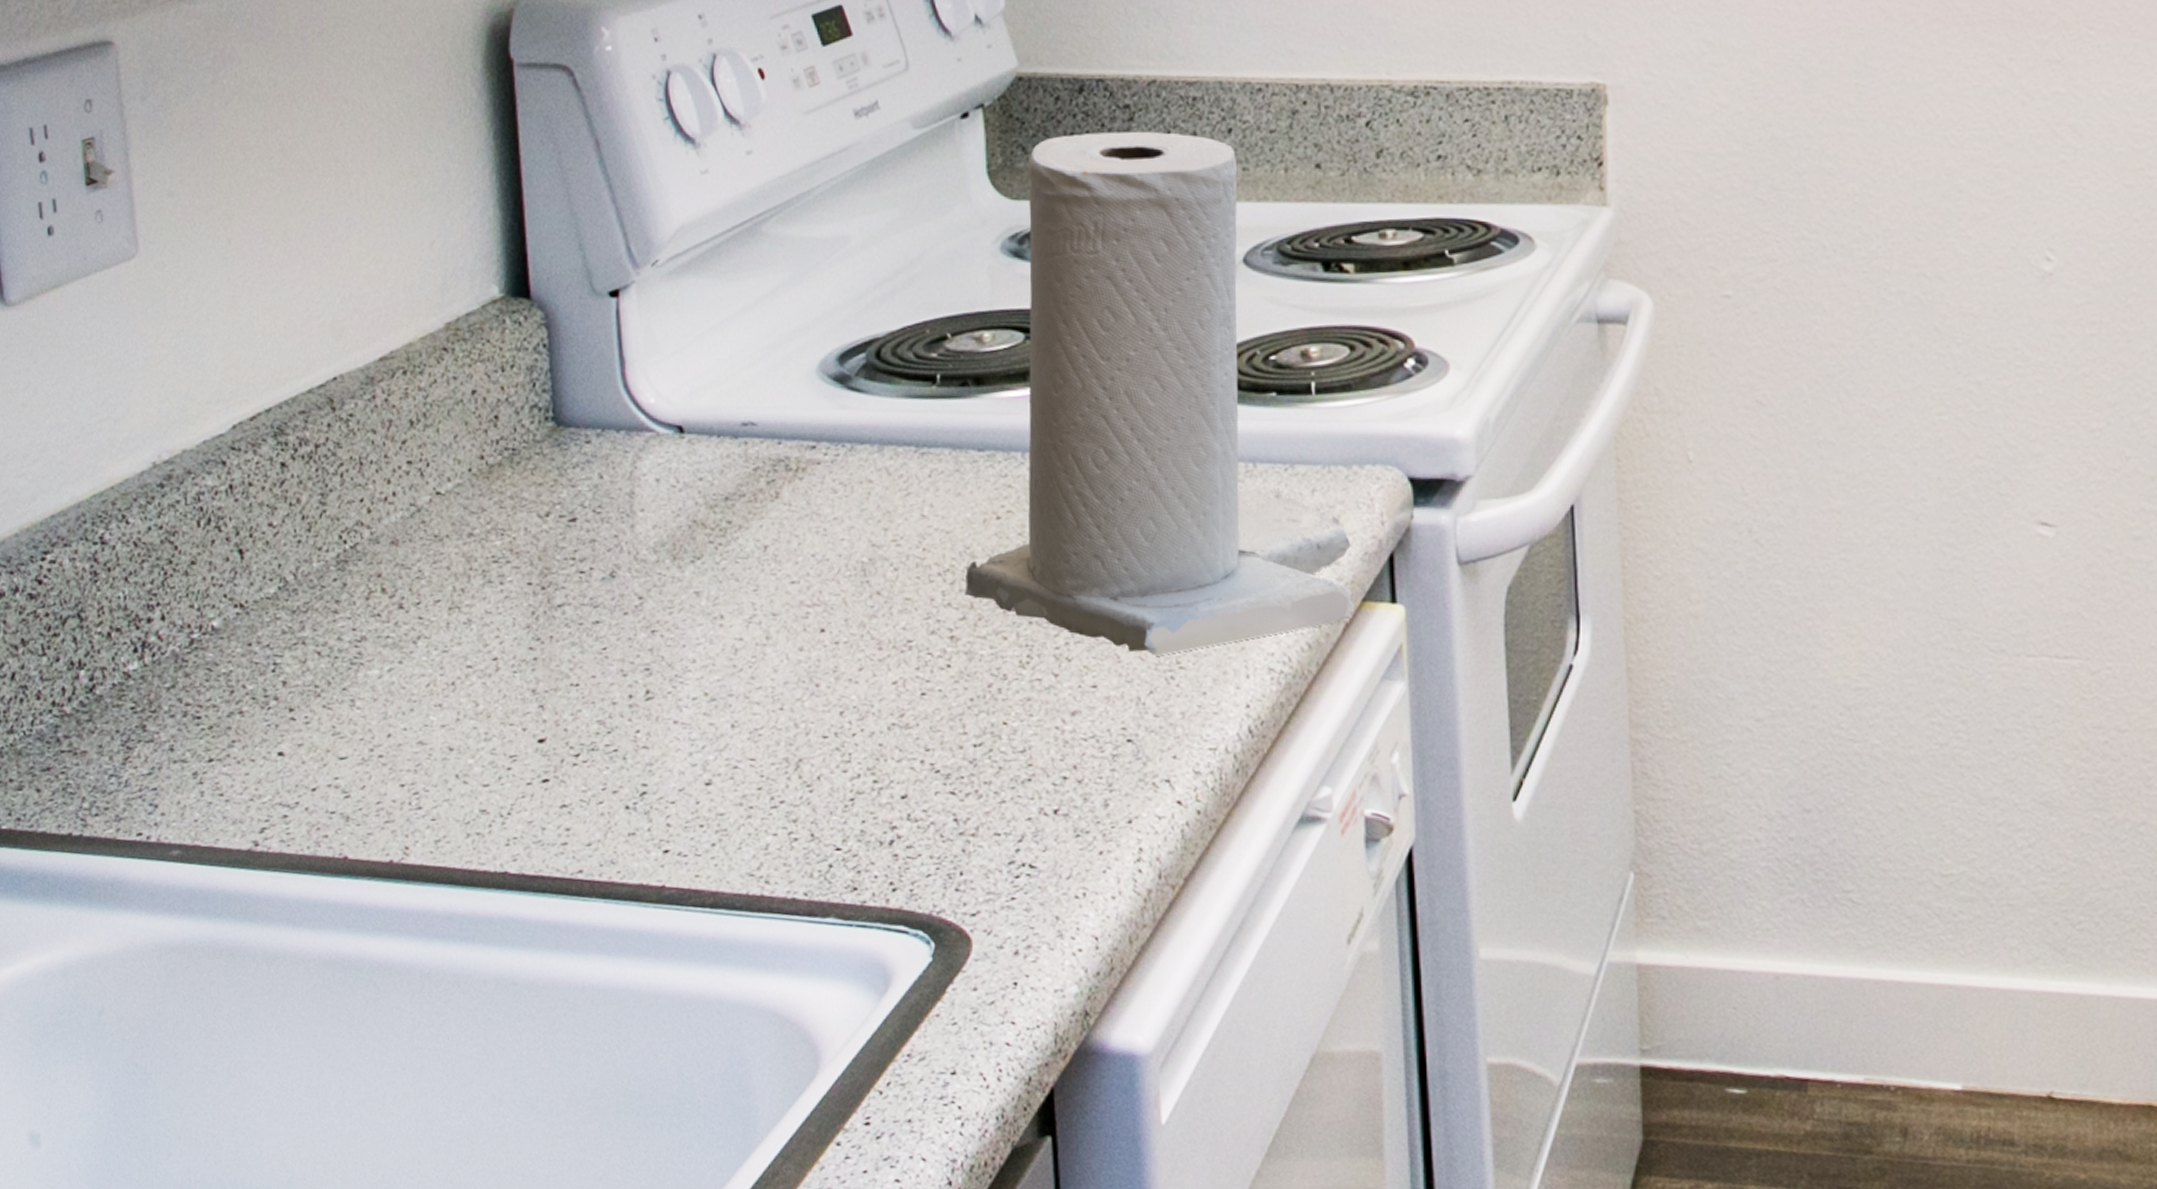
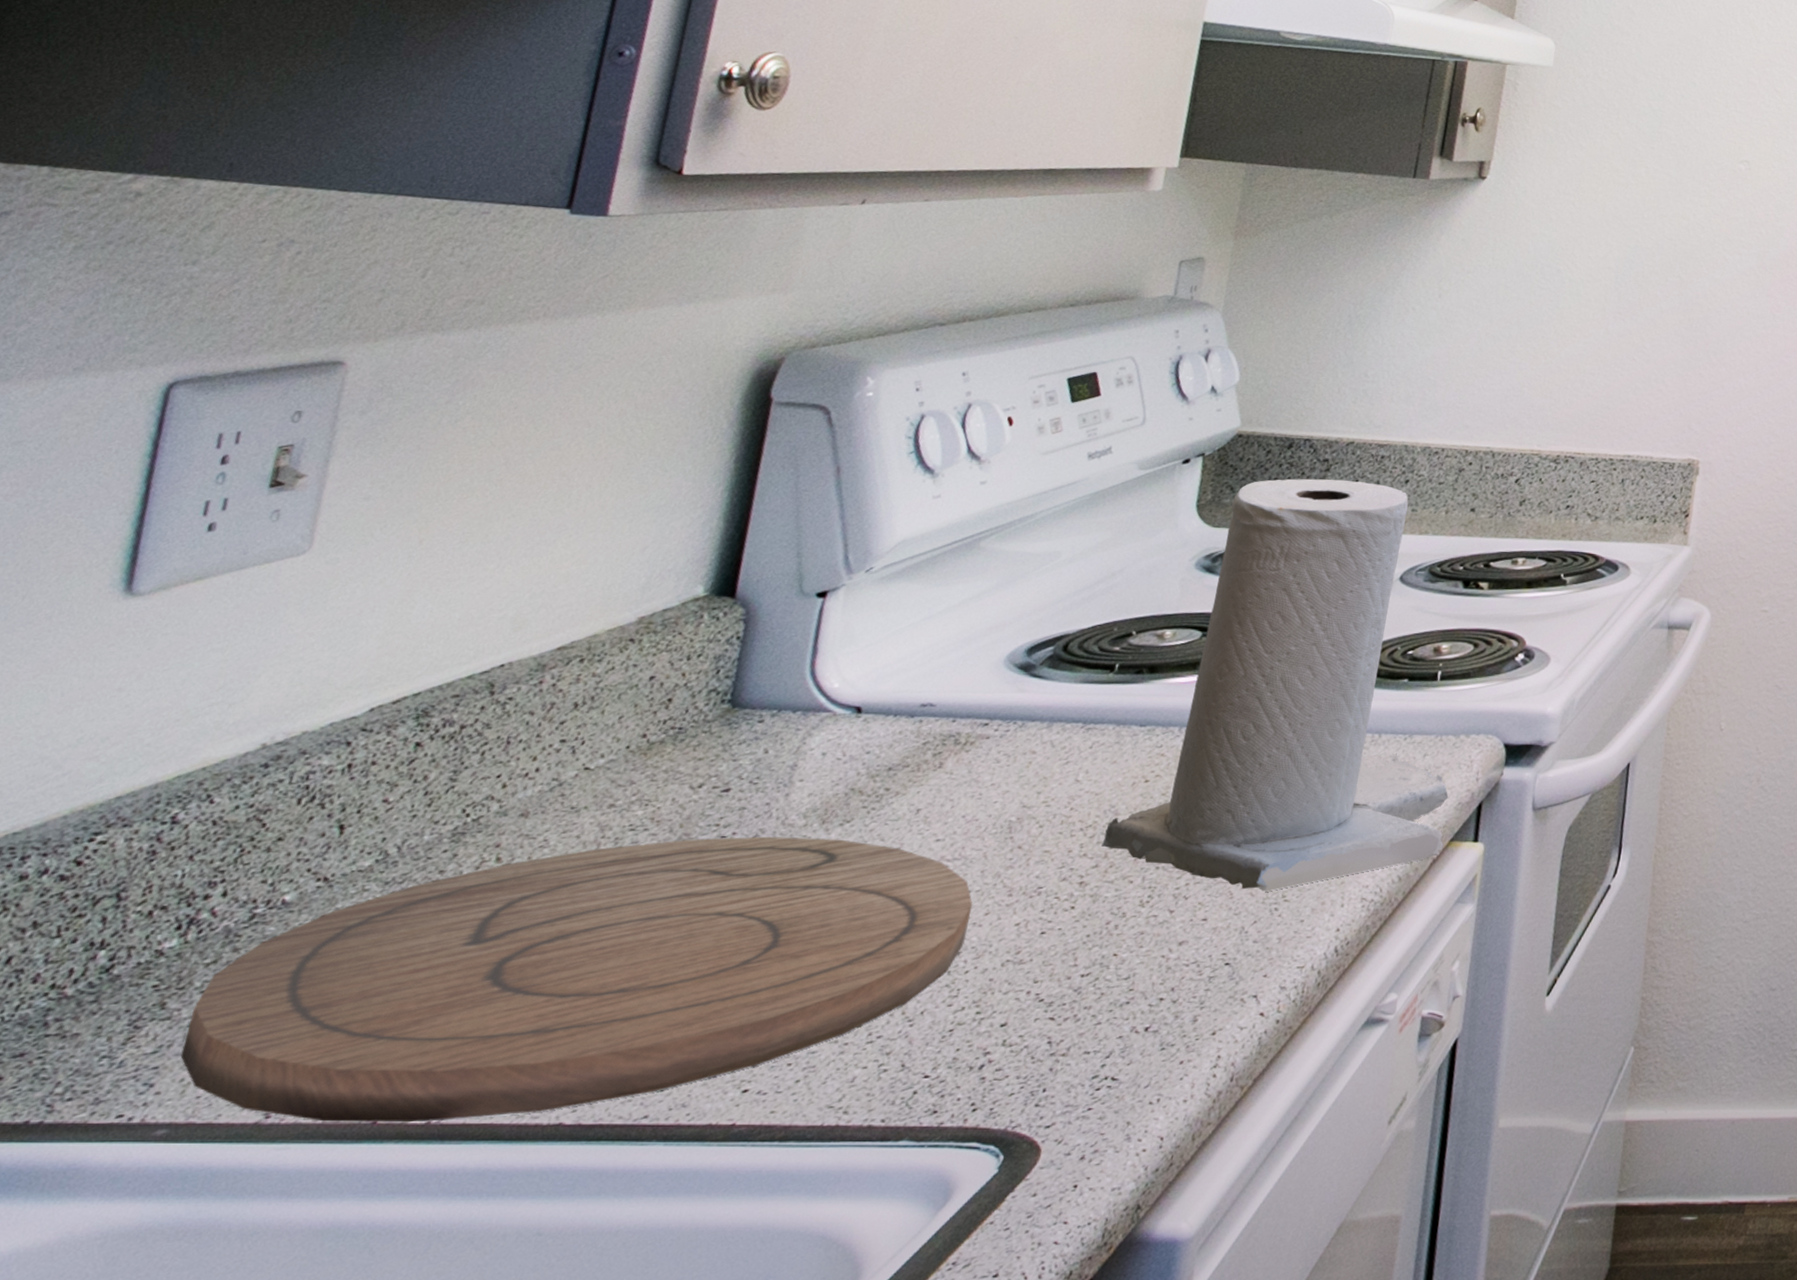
cutting board: none [169,572,845,861] -> present [180,836,973,1122]

